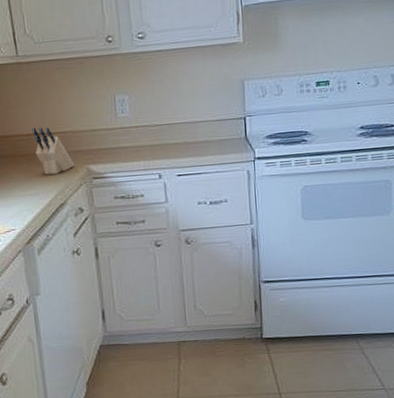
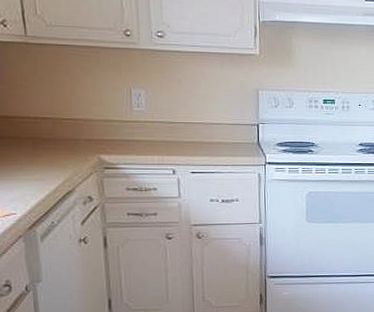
knife block: present [32,127,75,175] -> none [39,111,85,160]

